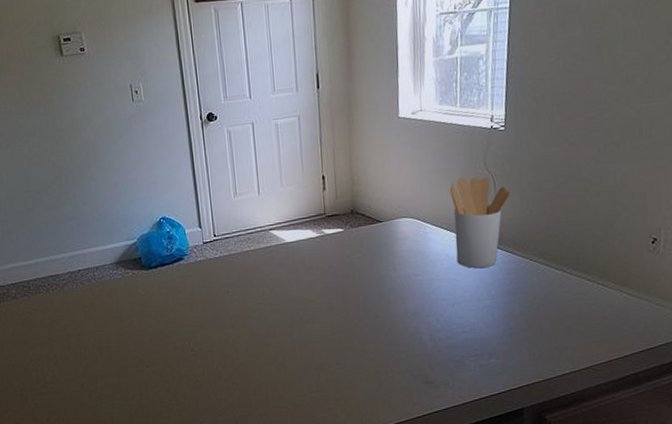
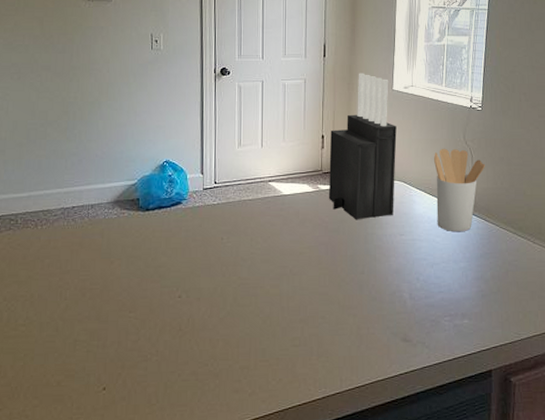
knife block: none [331,101,408,264] -> present [328,73,397,220]

